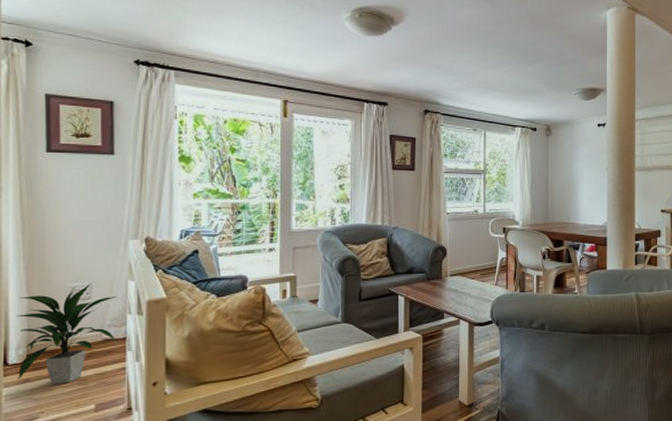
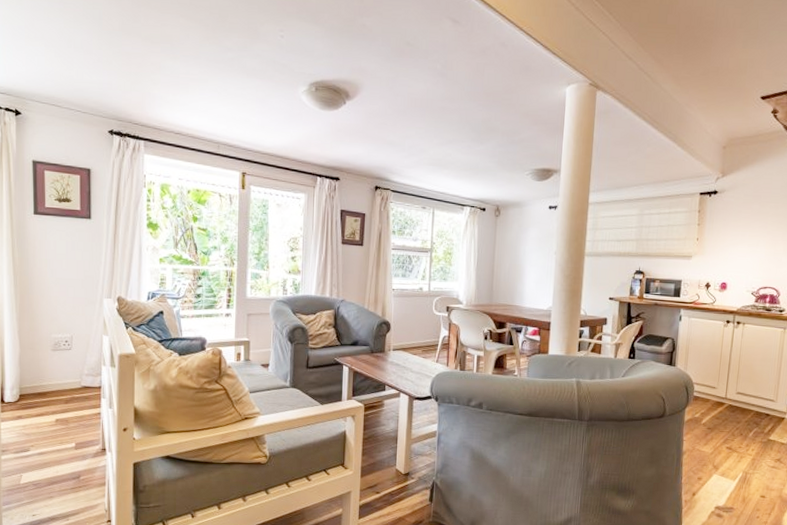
indoor plant: present [16,283,117,384] -> none [10,335,93,423]

